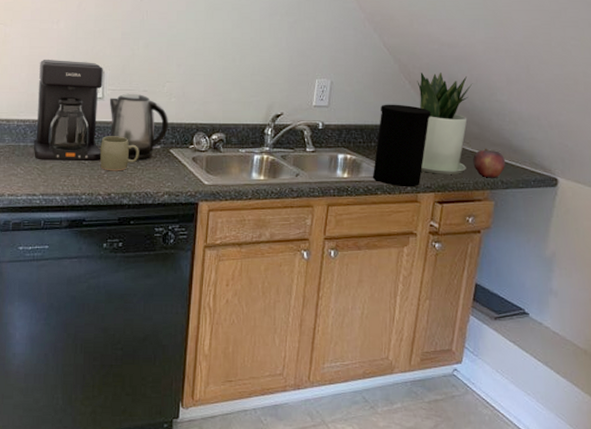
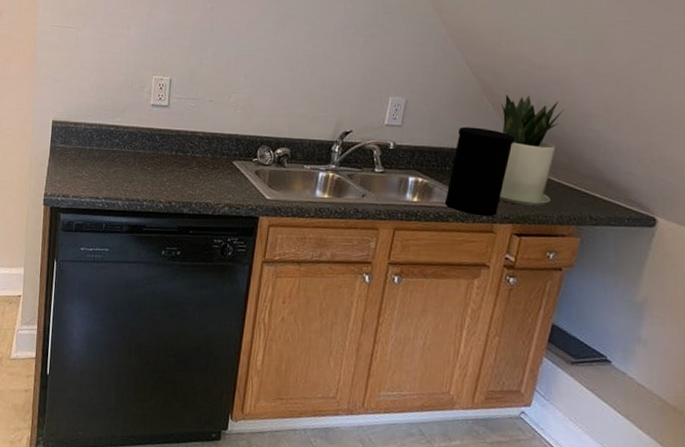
coffee maker: present [34,60,103,162] -> none [99,65,170,169]
mug: present [99,136,139,171] -> none [162,144,202,180]
kettle: present [109,93,168,161] -> none [174,102,233,171]
fruit: present [473,148,506,178] -> none [559,180,597,213]

